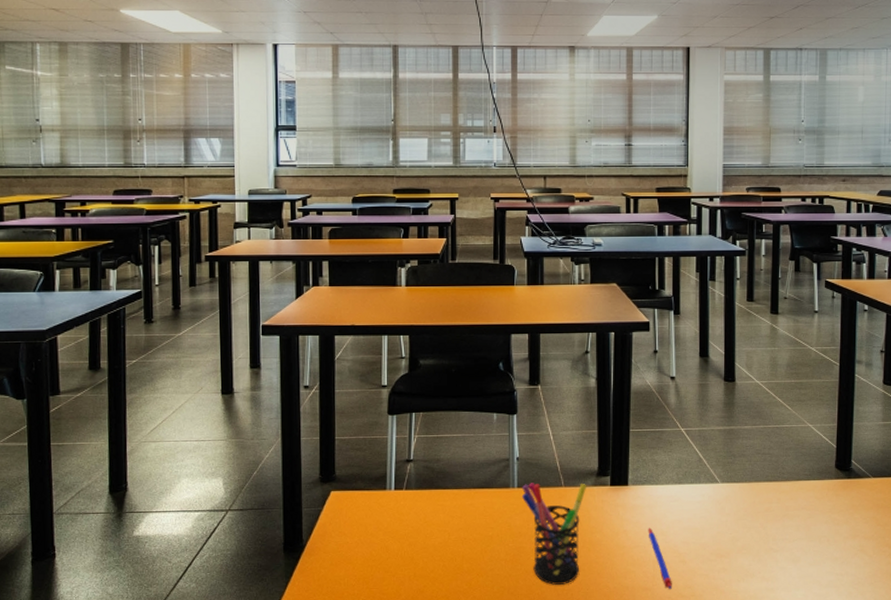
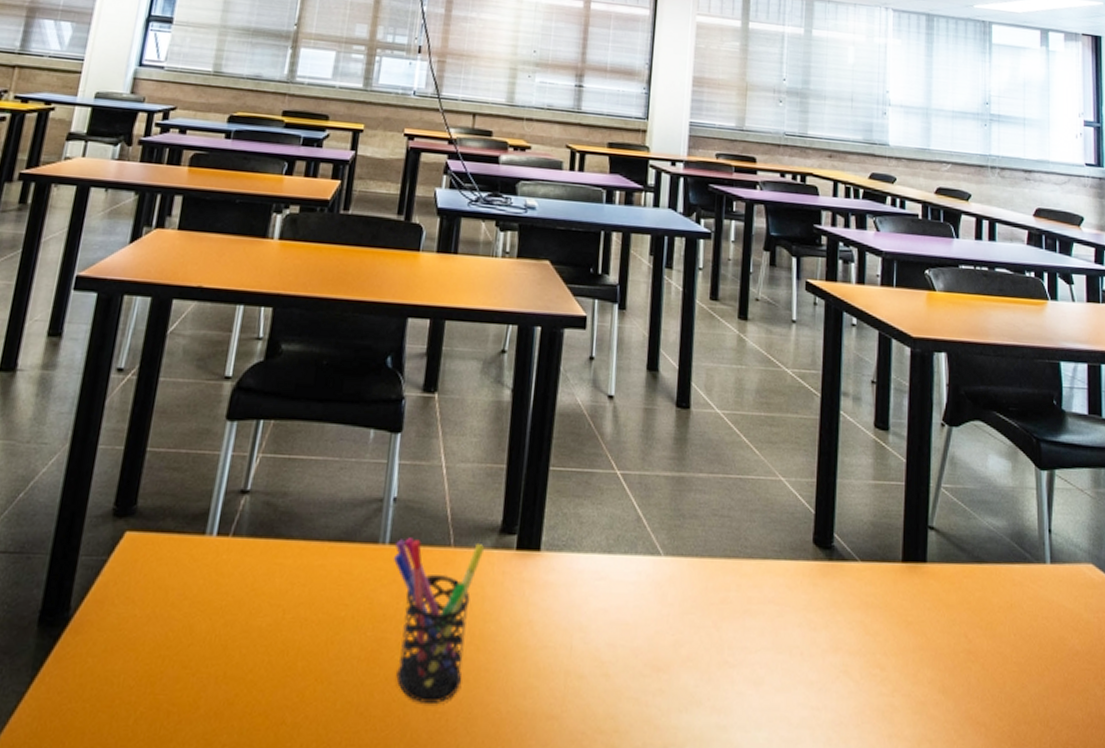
pen: present [648,527,672,589] -> none [561,618,589,719]

